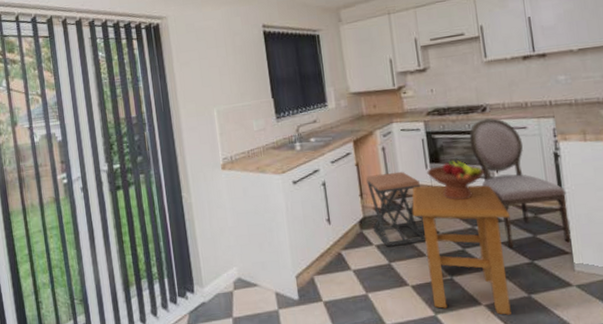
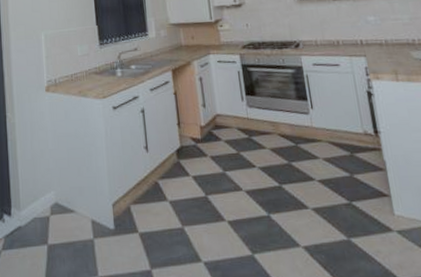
stool: present [366,171,427,247] -> none [184,102,243,179]
side table: present [412,185,511,315] -> none [228,118,331,259]
fruit bowl: present [427,158,485,200] -> none [243,92,300,134]
dining chair: present [469,118,571,249] -> none [283,54,389,188]

